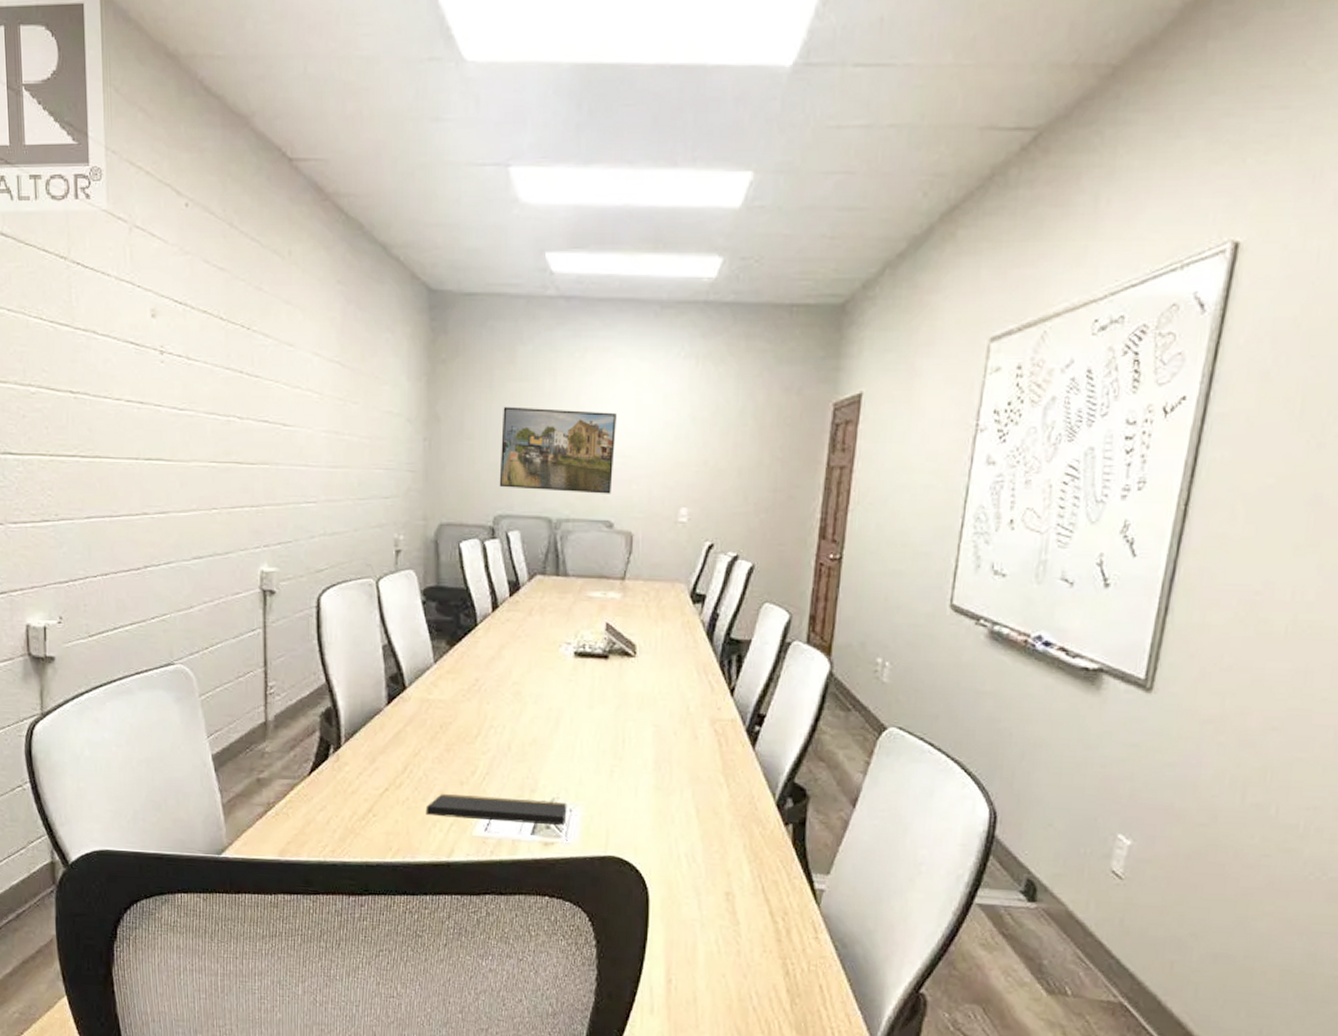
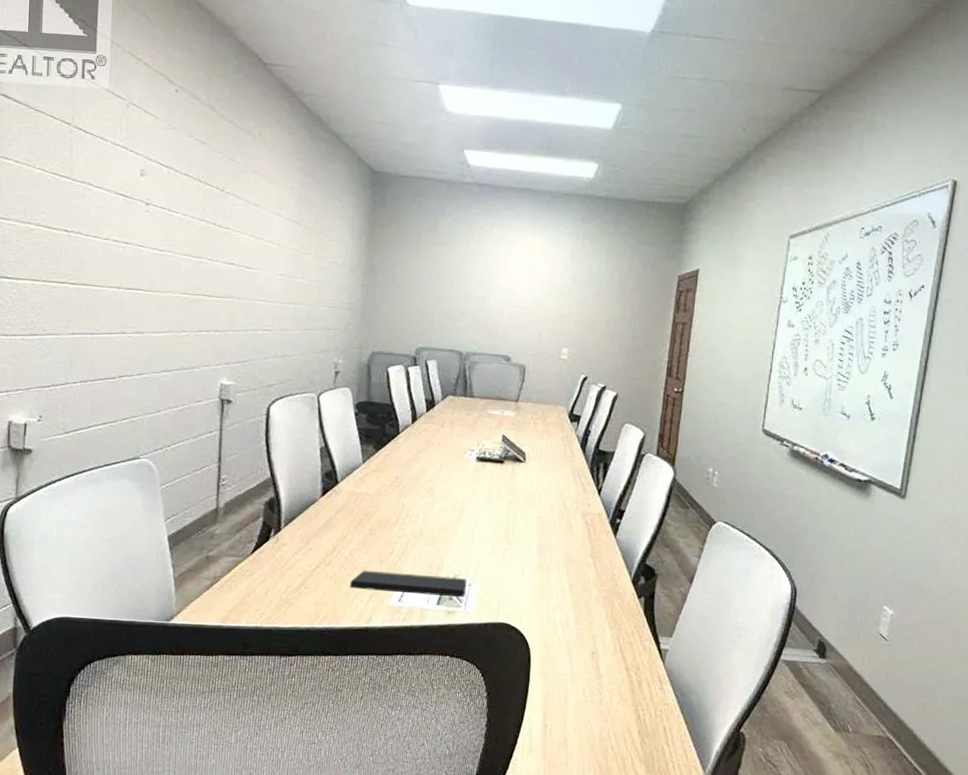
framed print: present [499,406,616,494] -> none [421,263,515,335]

